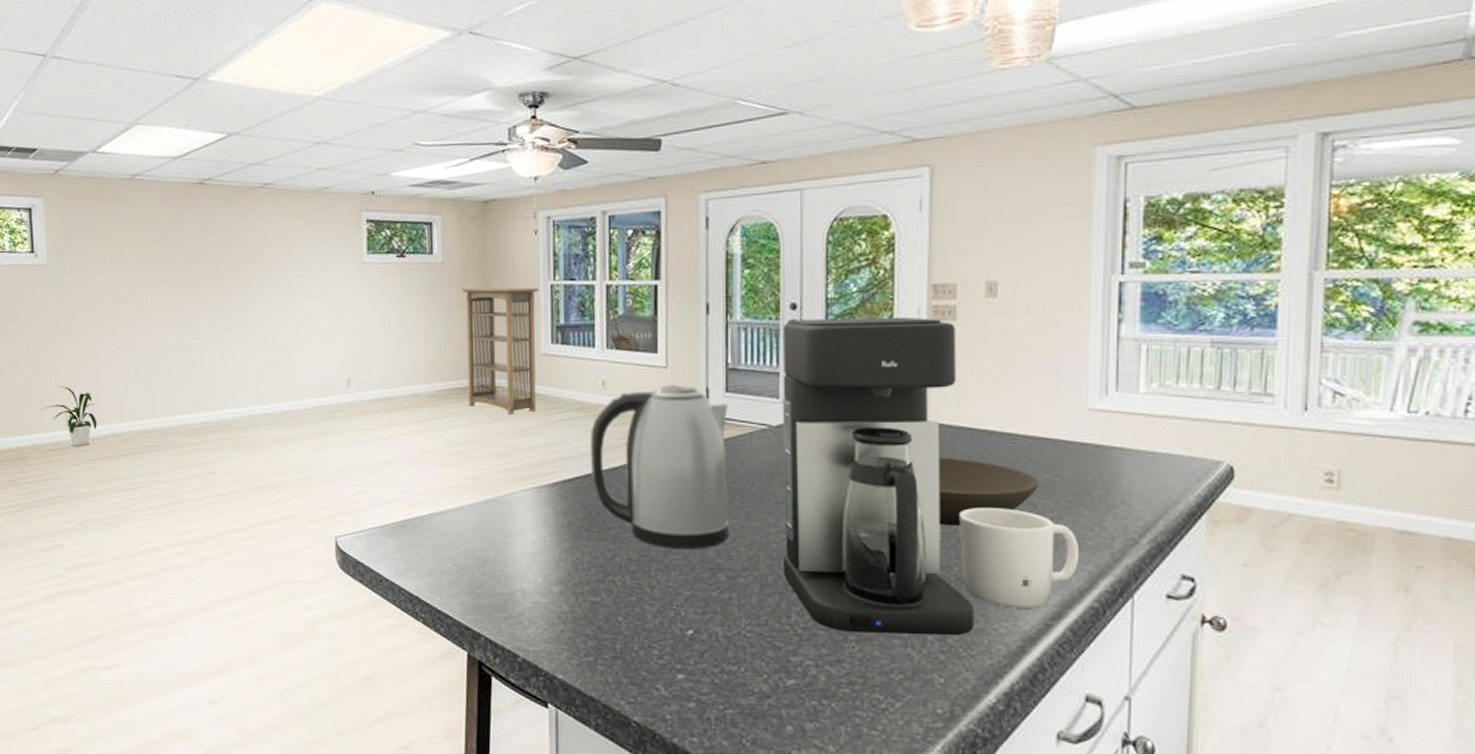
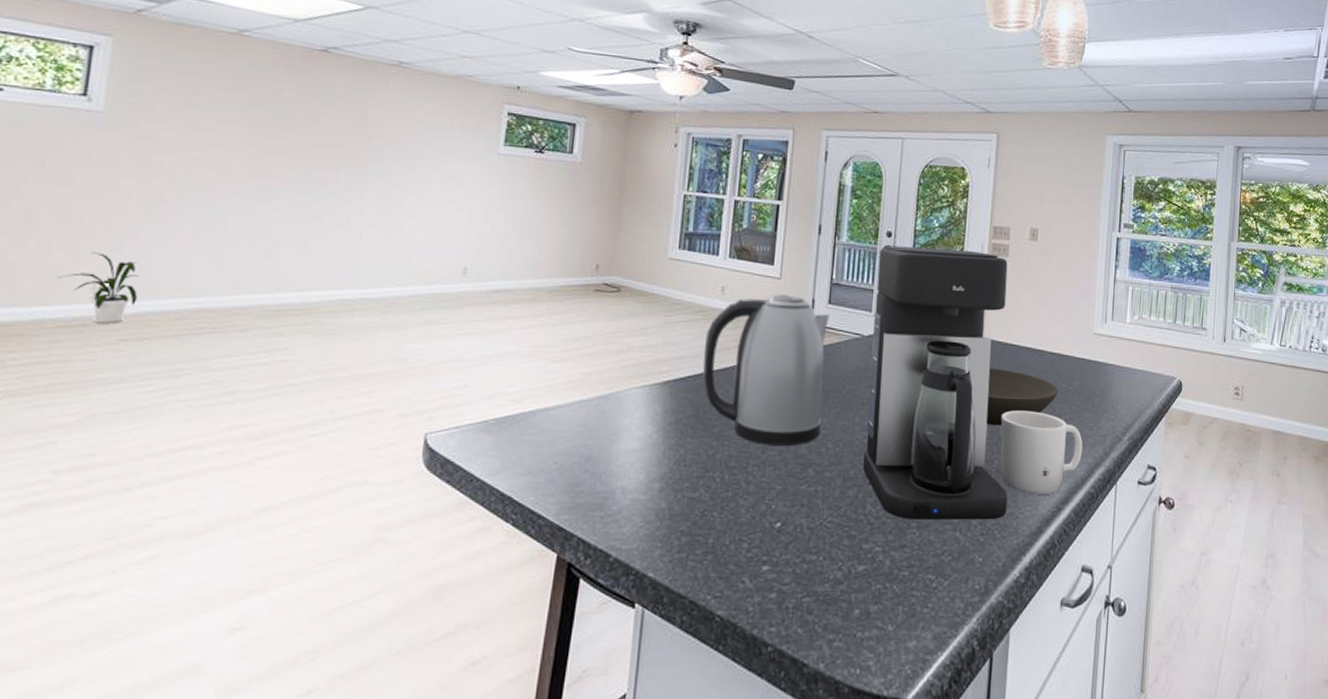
bookshelf: present [462,287,539,415] -> none [590,189,672,314]

